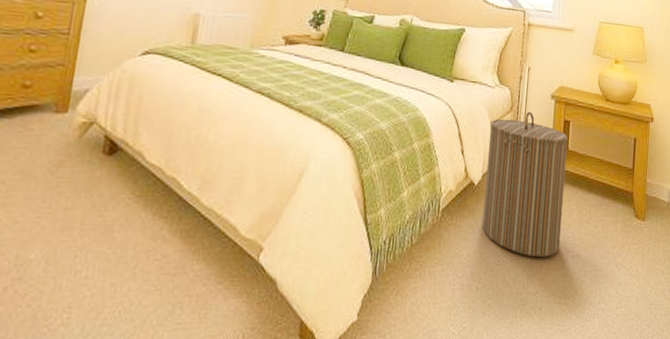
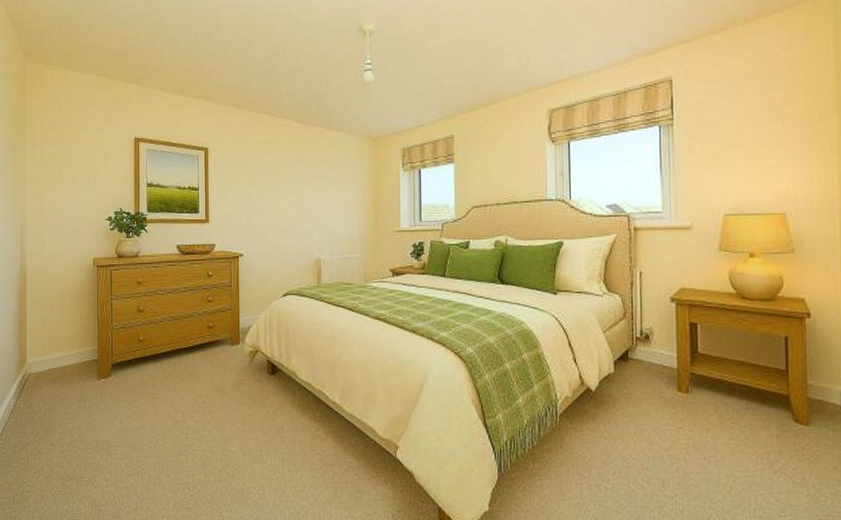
laundry hamper: present [481,111,568,258] -> none [602,316,699,462]

